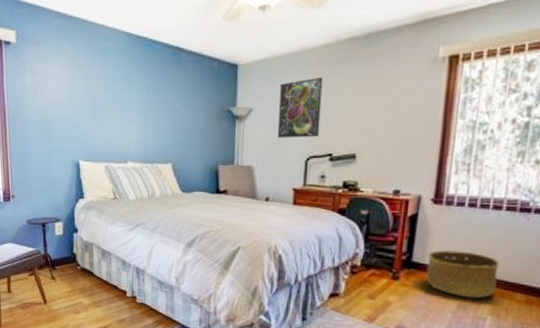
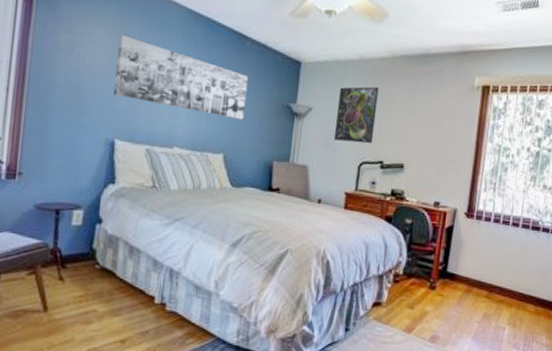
wall art: none [73,68,188,130] -> present [114,35,249,120]
basket: present [426,250,501,299] -> none [458,261,517,309]

